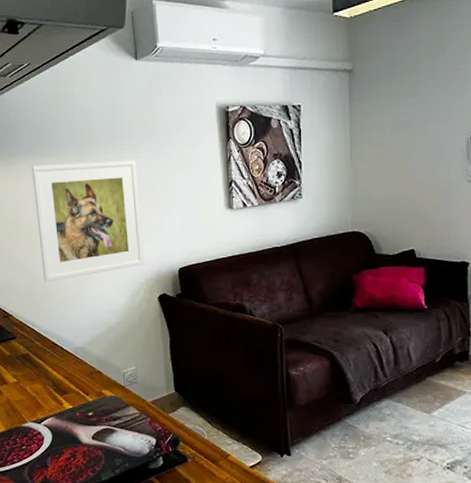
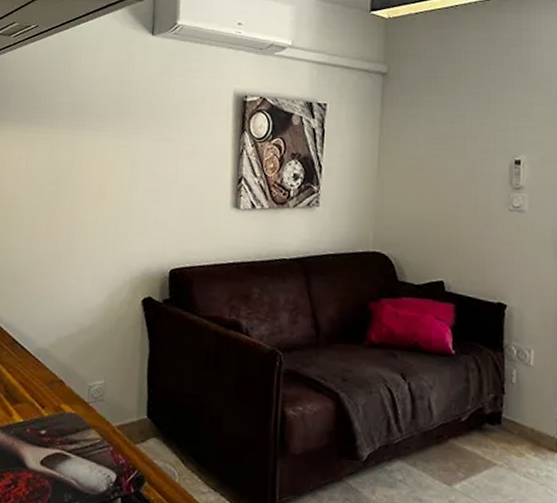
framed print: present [31,160,145,282] -> none [14,133,138,267]

